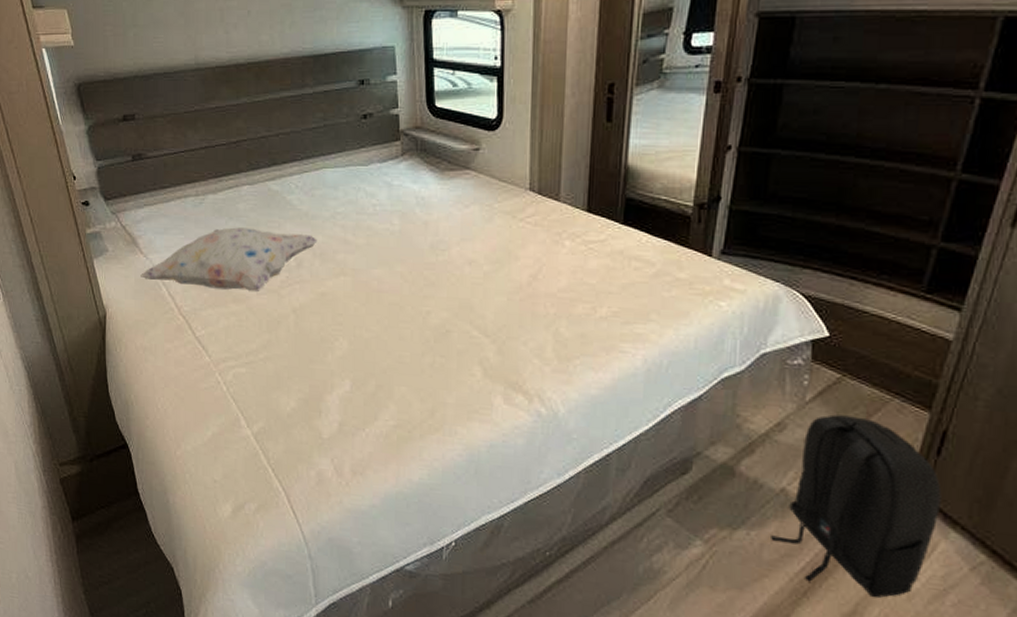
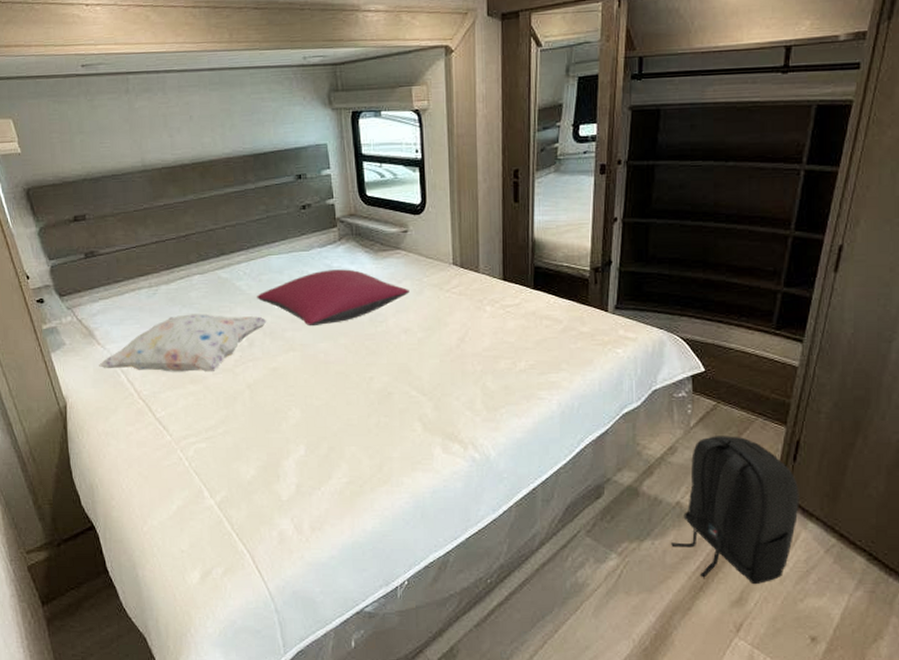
pillow: none [308,188,477,250] -> present [257,269,410,327]

